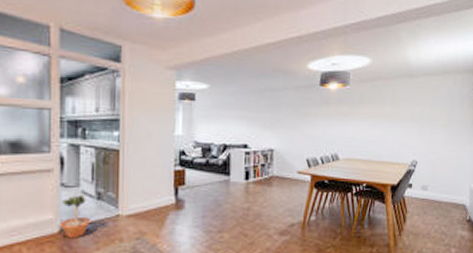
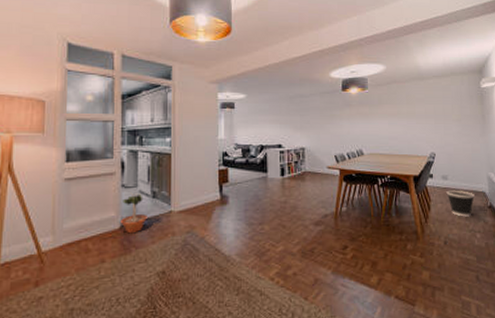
wastebasket: none [424,201,454,230] -> present [446,190,475,217]

